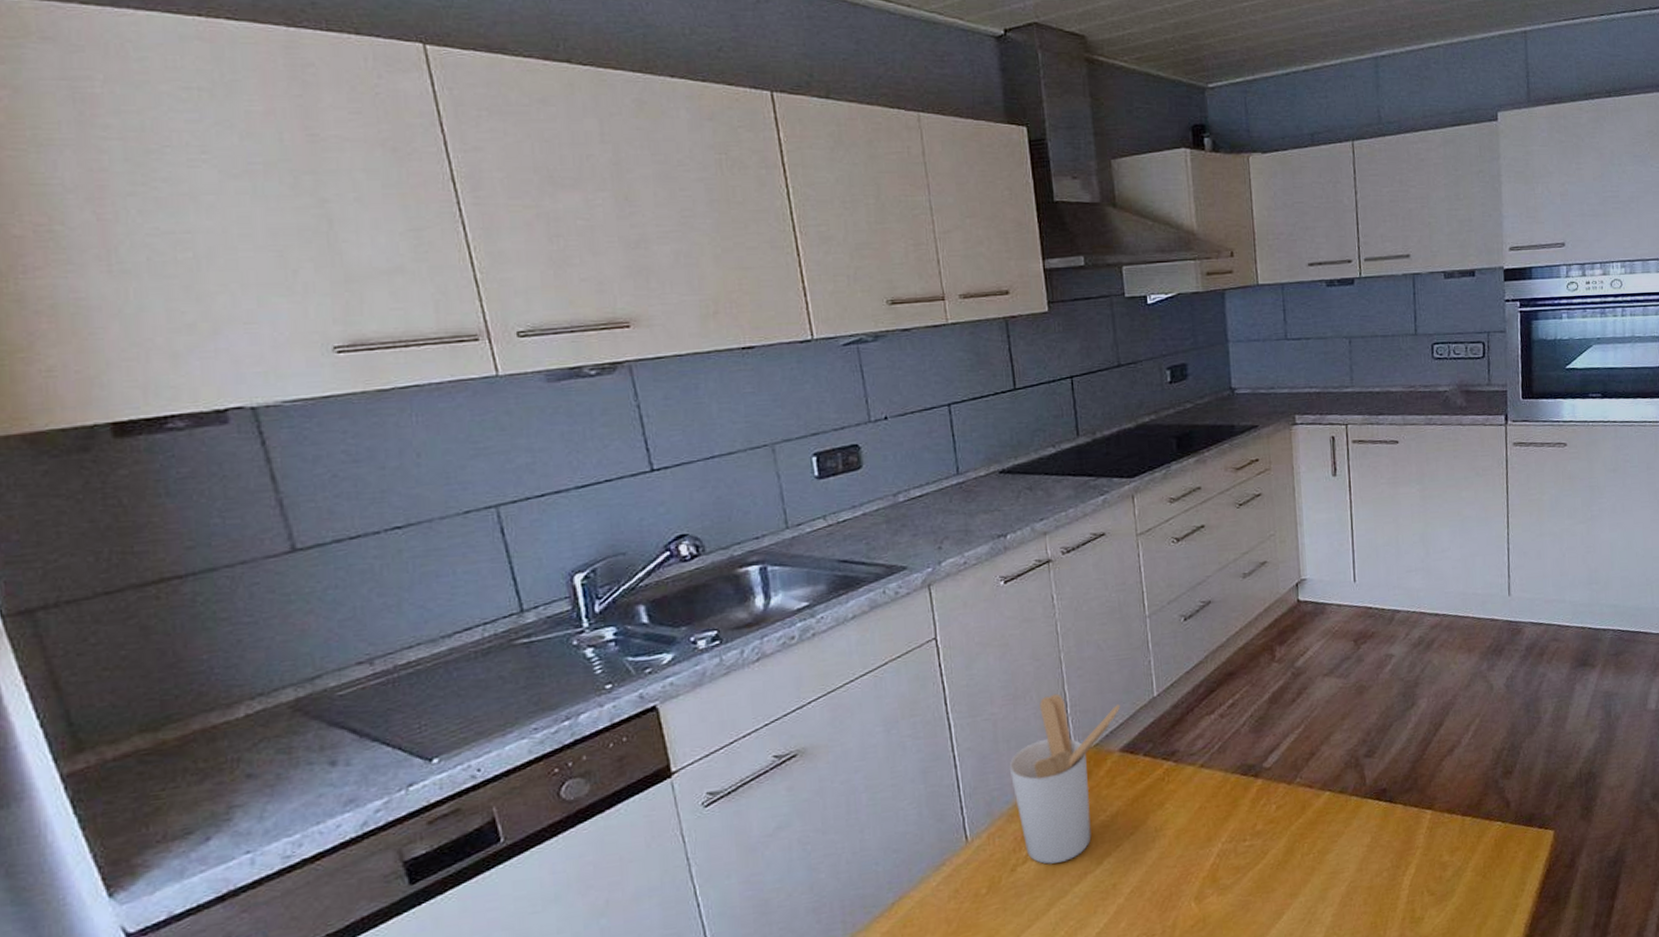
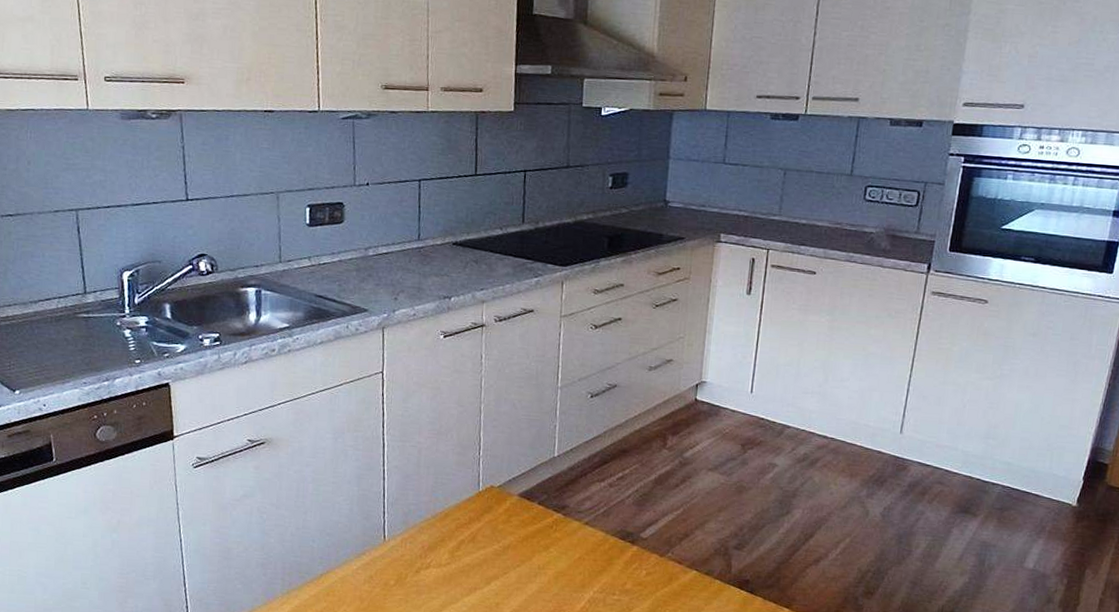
utensil holder: present [1009,693,1121,865] -> none [426,437,525,575]

